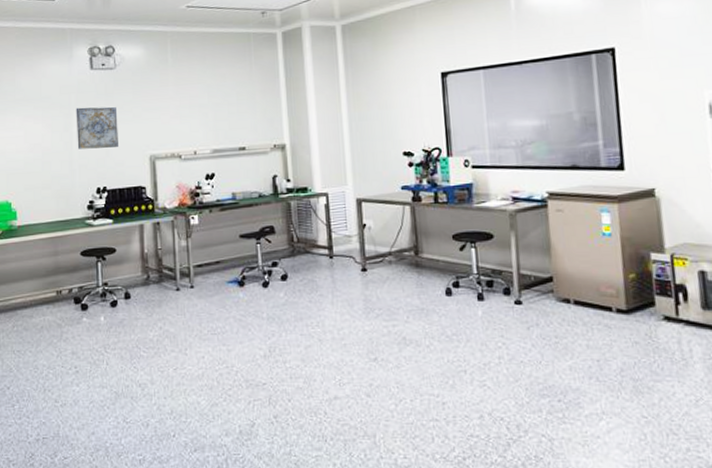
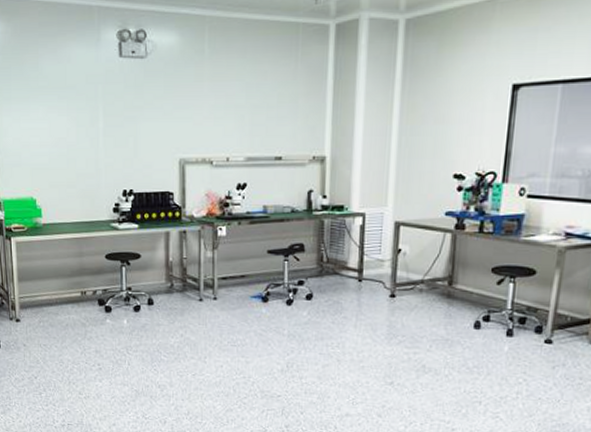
wall art: present [76,106,118,149] -> none [102,100,147,147]

